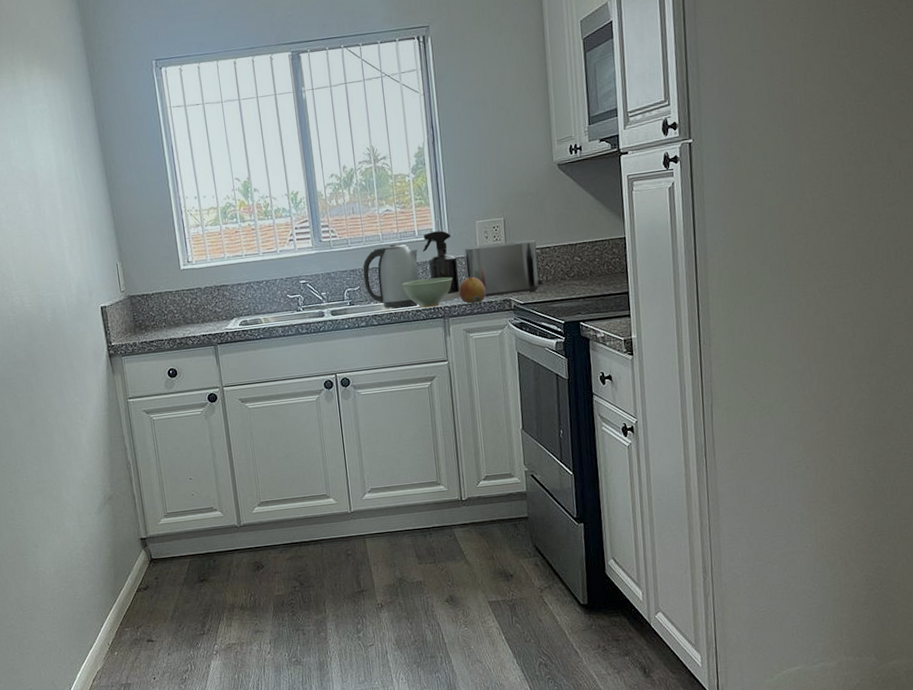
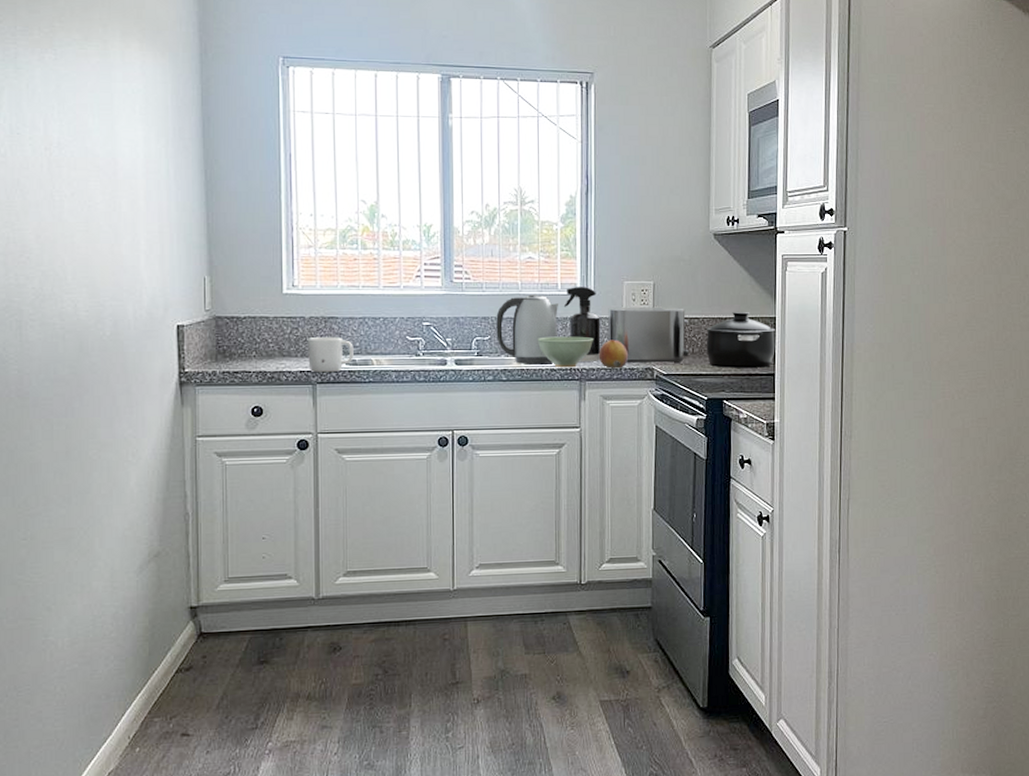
mug: none [205,302,245,335] -> present [307,336,354,373]
saucepan: none [557,235,628,292] -> present [706,311,775,368]

